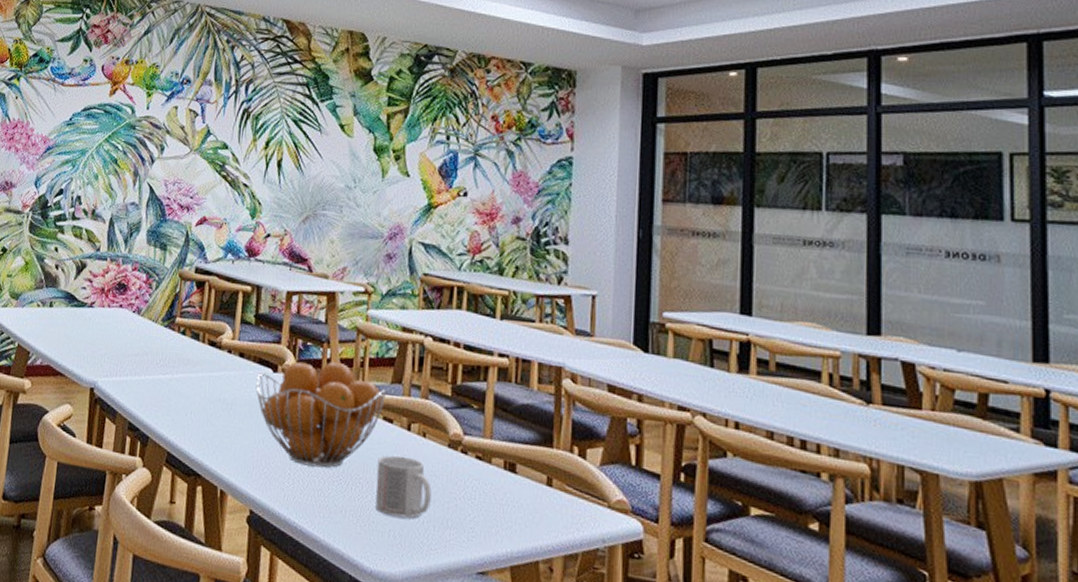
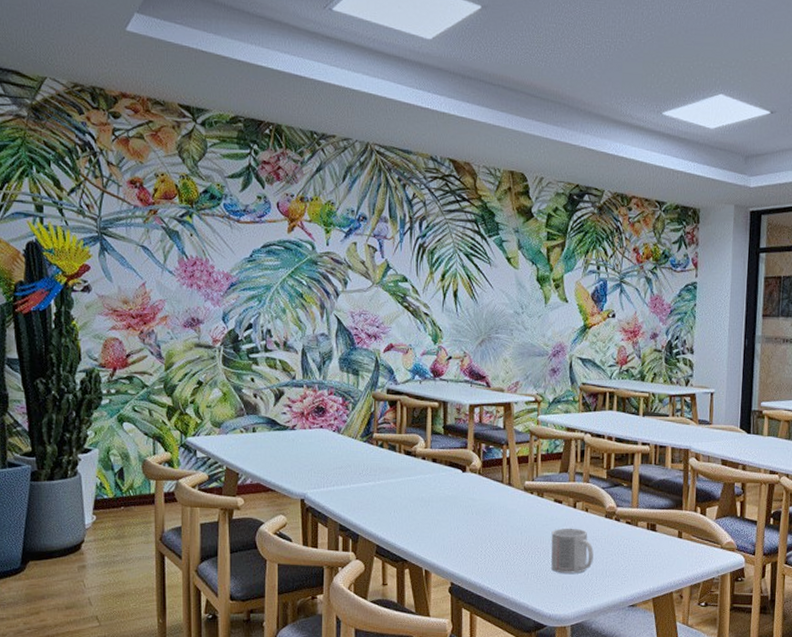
fruit basket: present [255,361,386,468] -> none [448,459,556,544]

